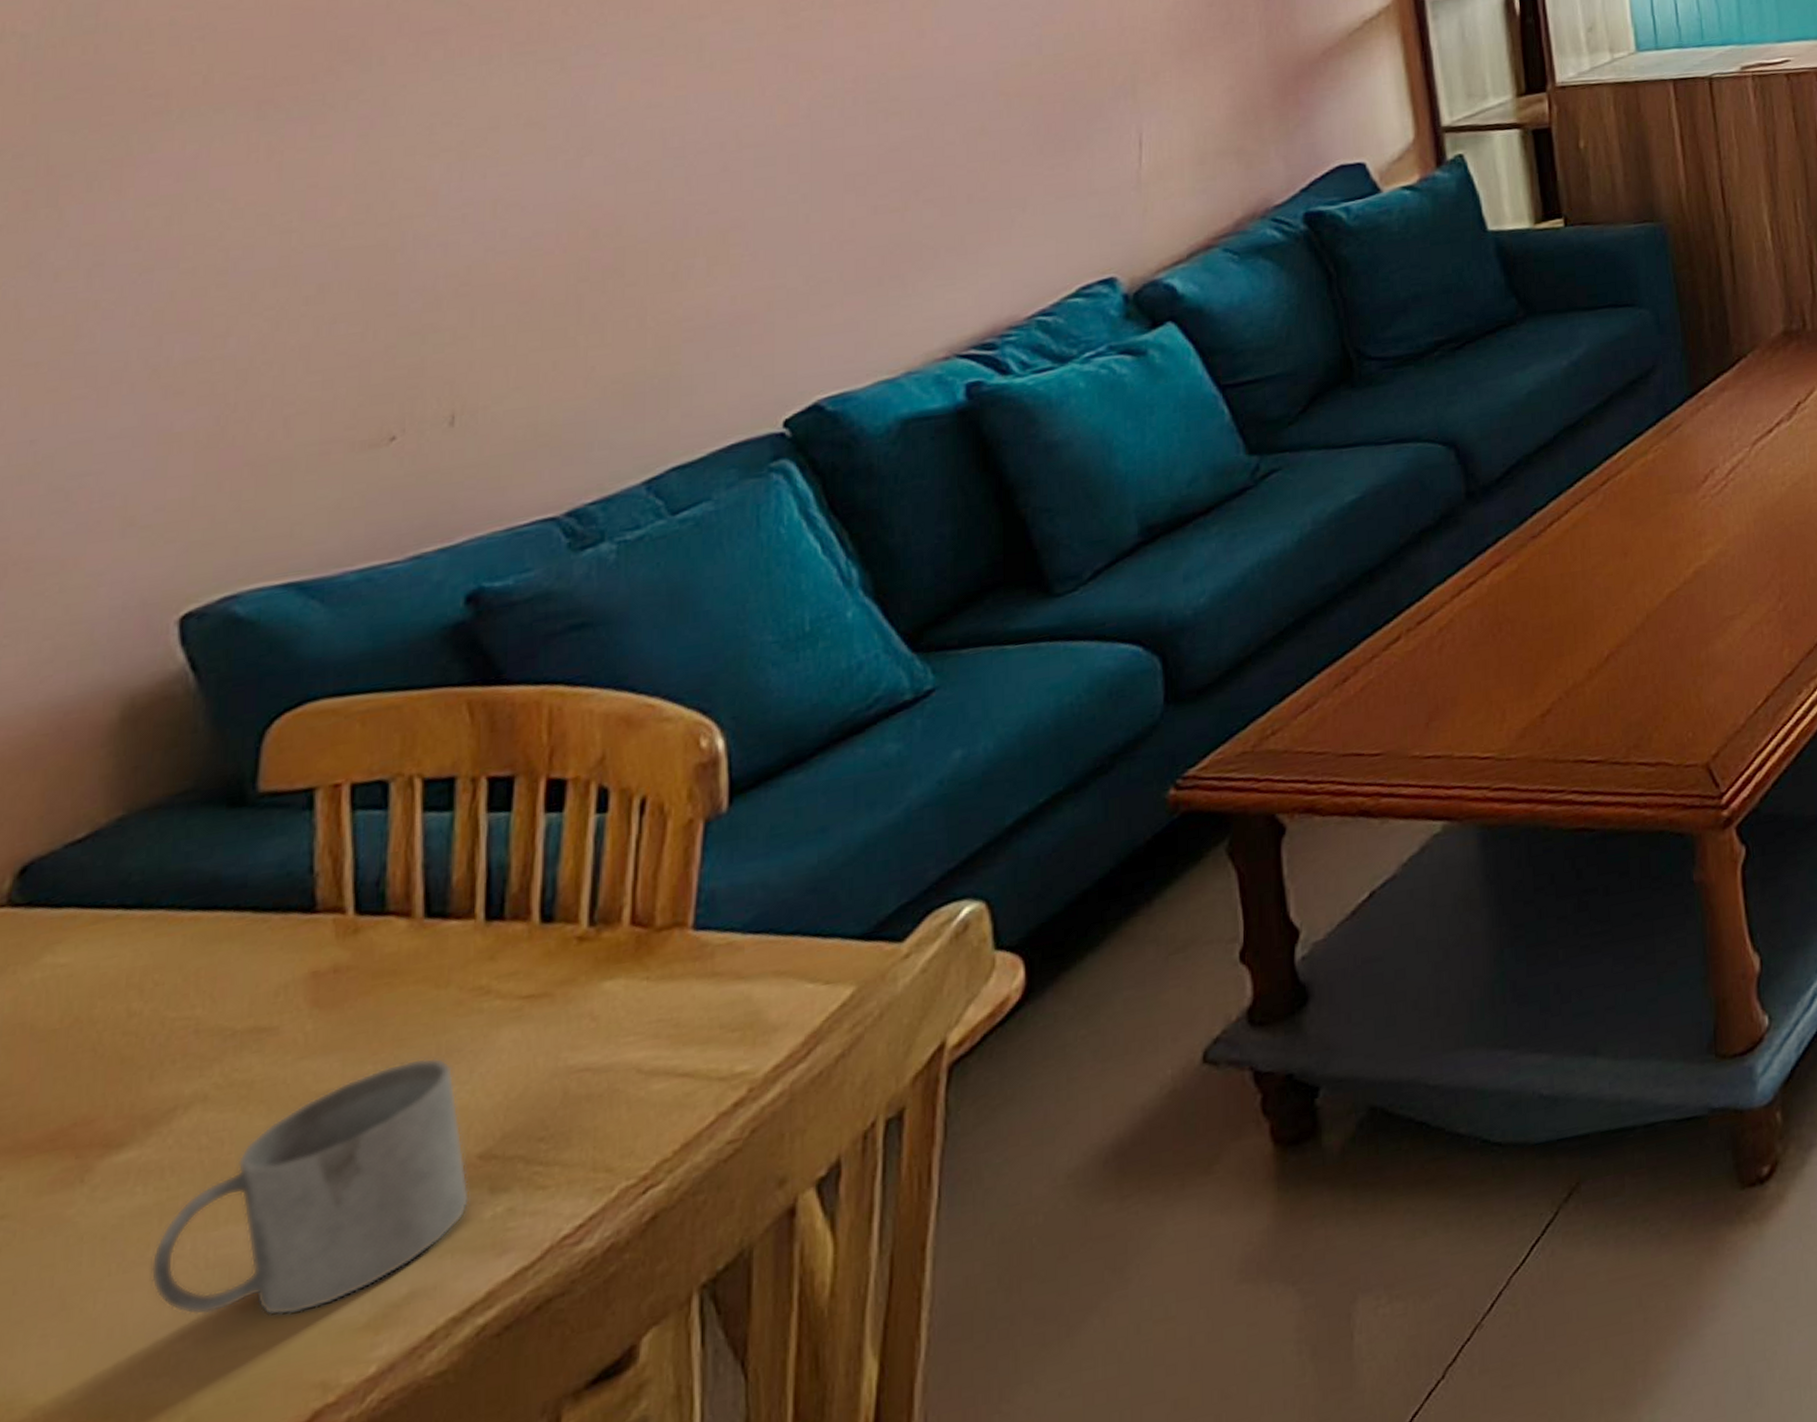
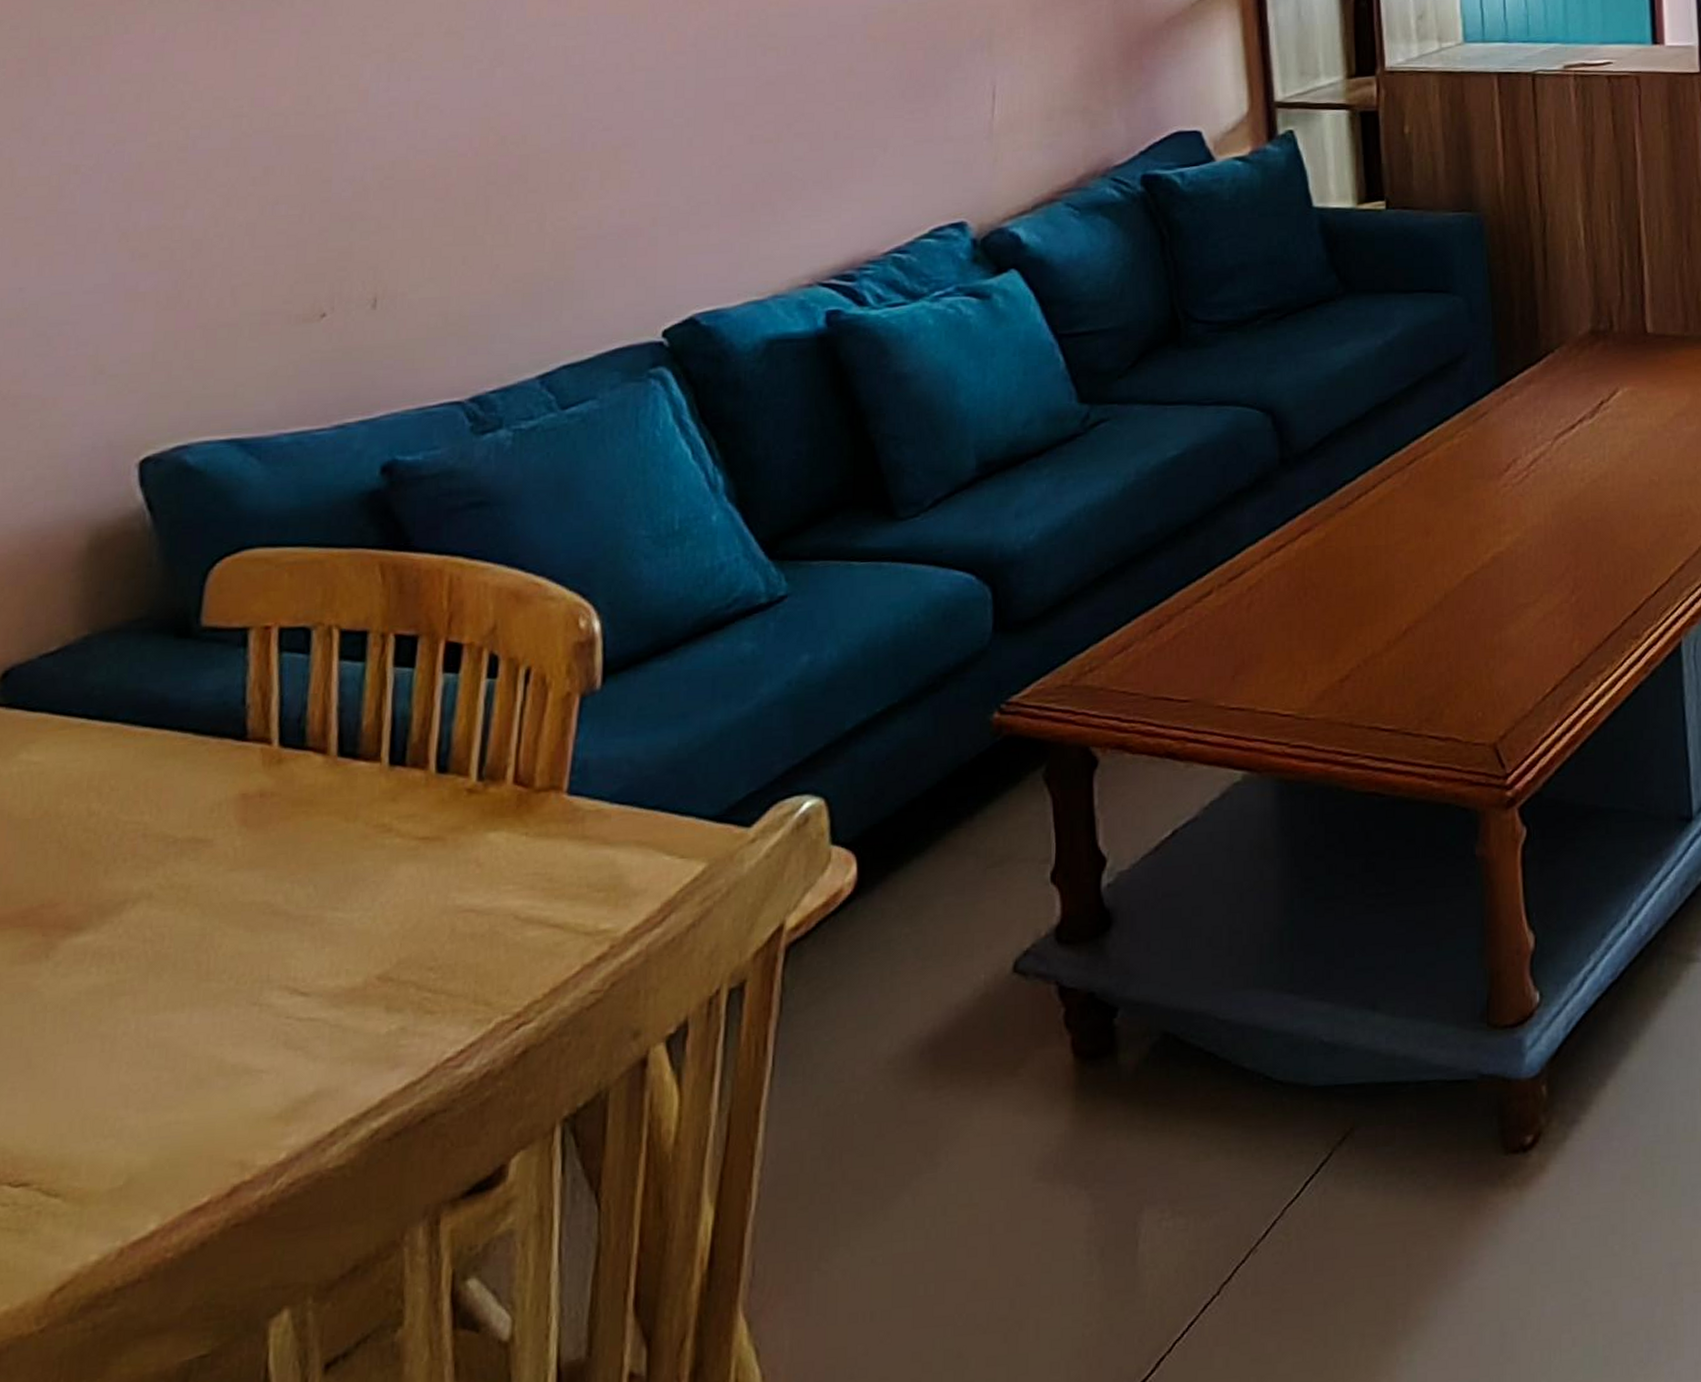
mug: present [150,1057,470,1316] -> none [101,882,369,1099]

